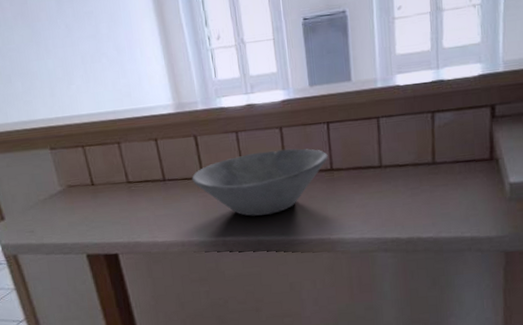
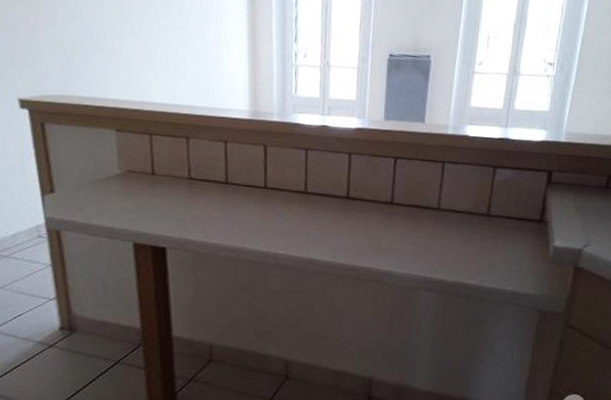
bowl: present [192,148,328,216] -> none [254,173,391,236]

